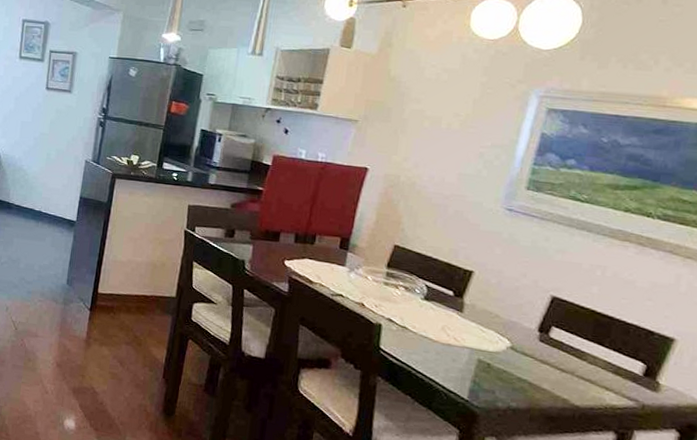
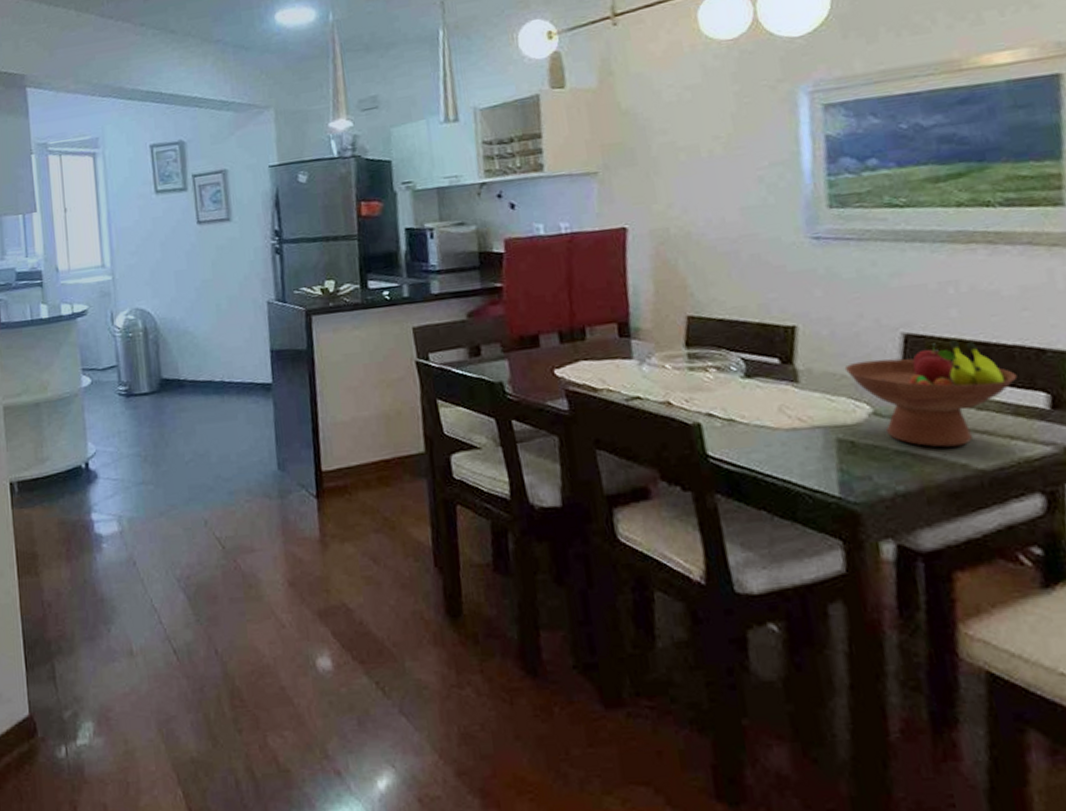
fruit bowl: none [499,308,627,386] -> present [844,339,1017,448]

